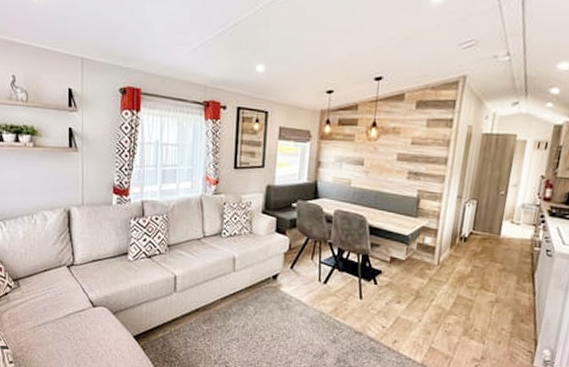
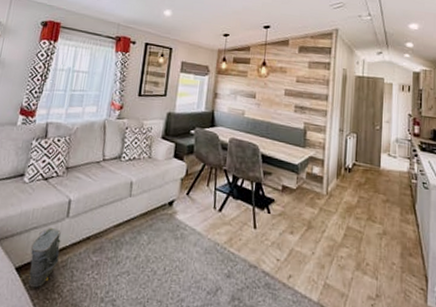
bag: none [144,301,172,353] -> present [28,228,61,288]

